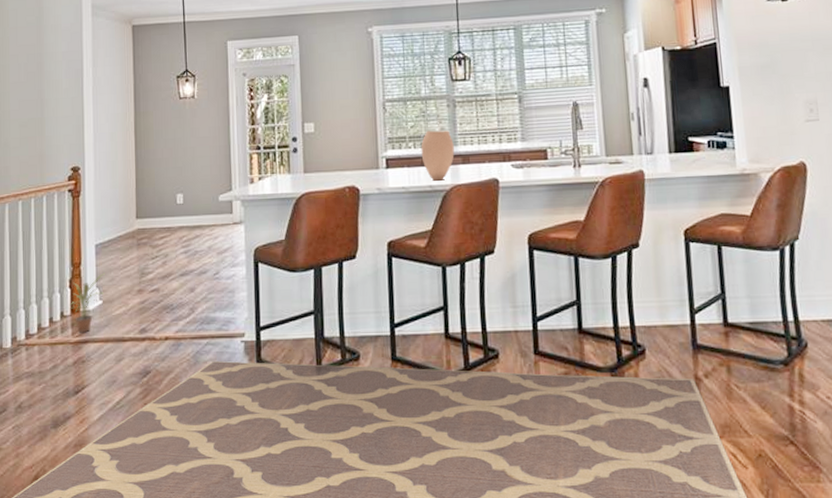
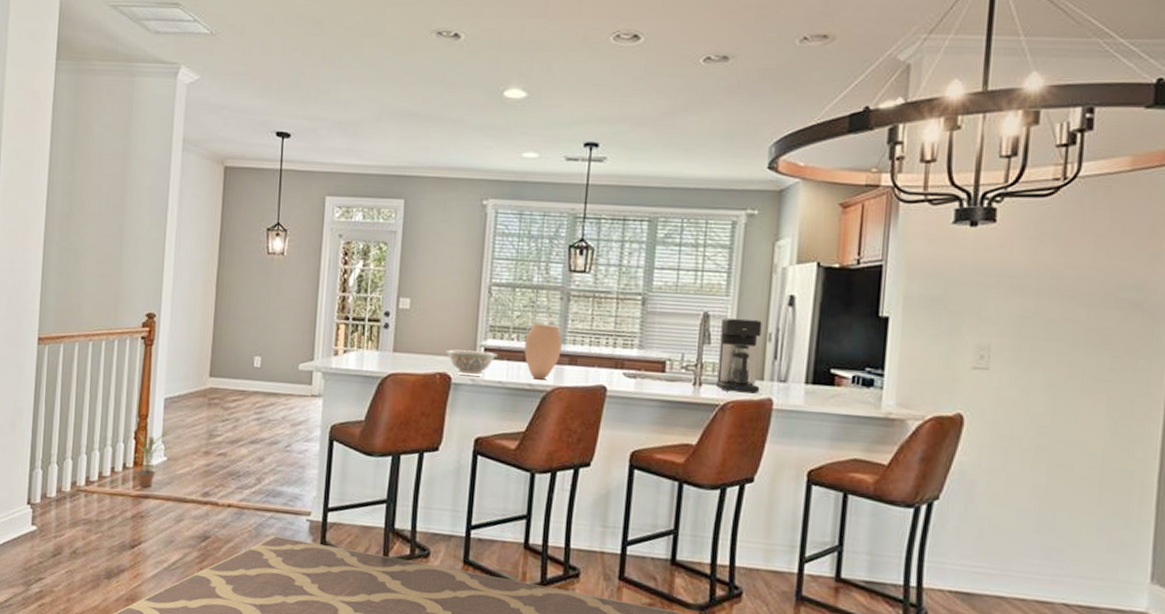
decorative bowl: none [350,162,400,185] -> present [444,349,499,376]
coffee maker: none [589,102,631,169] -> present [715,317,762,394]

